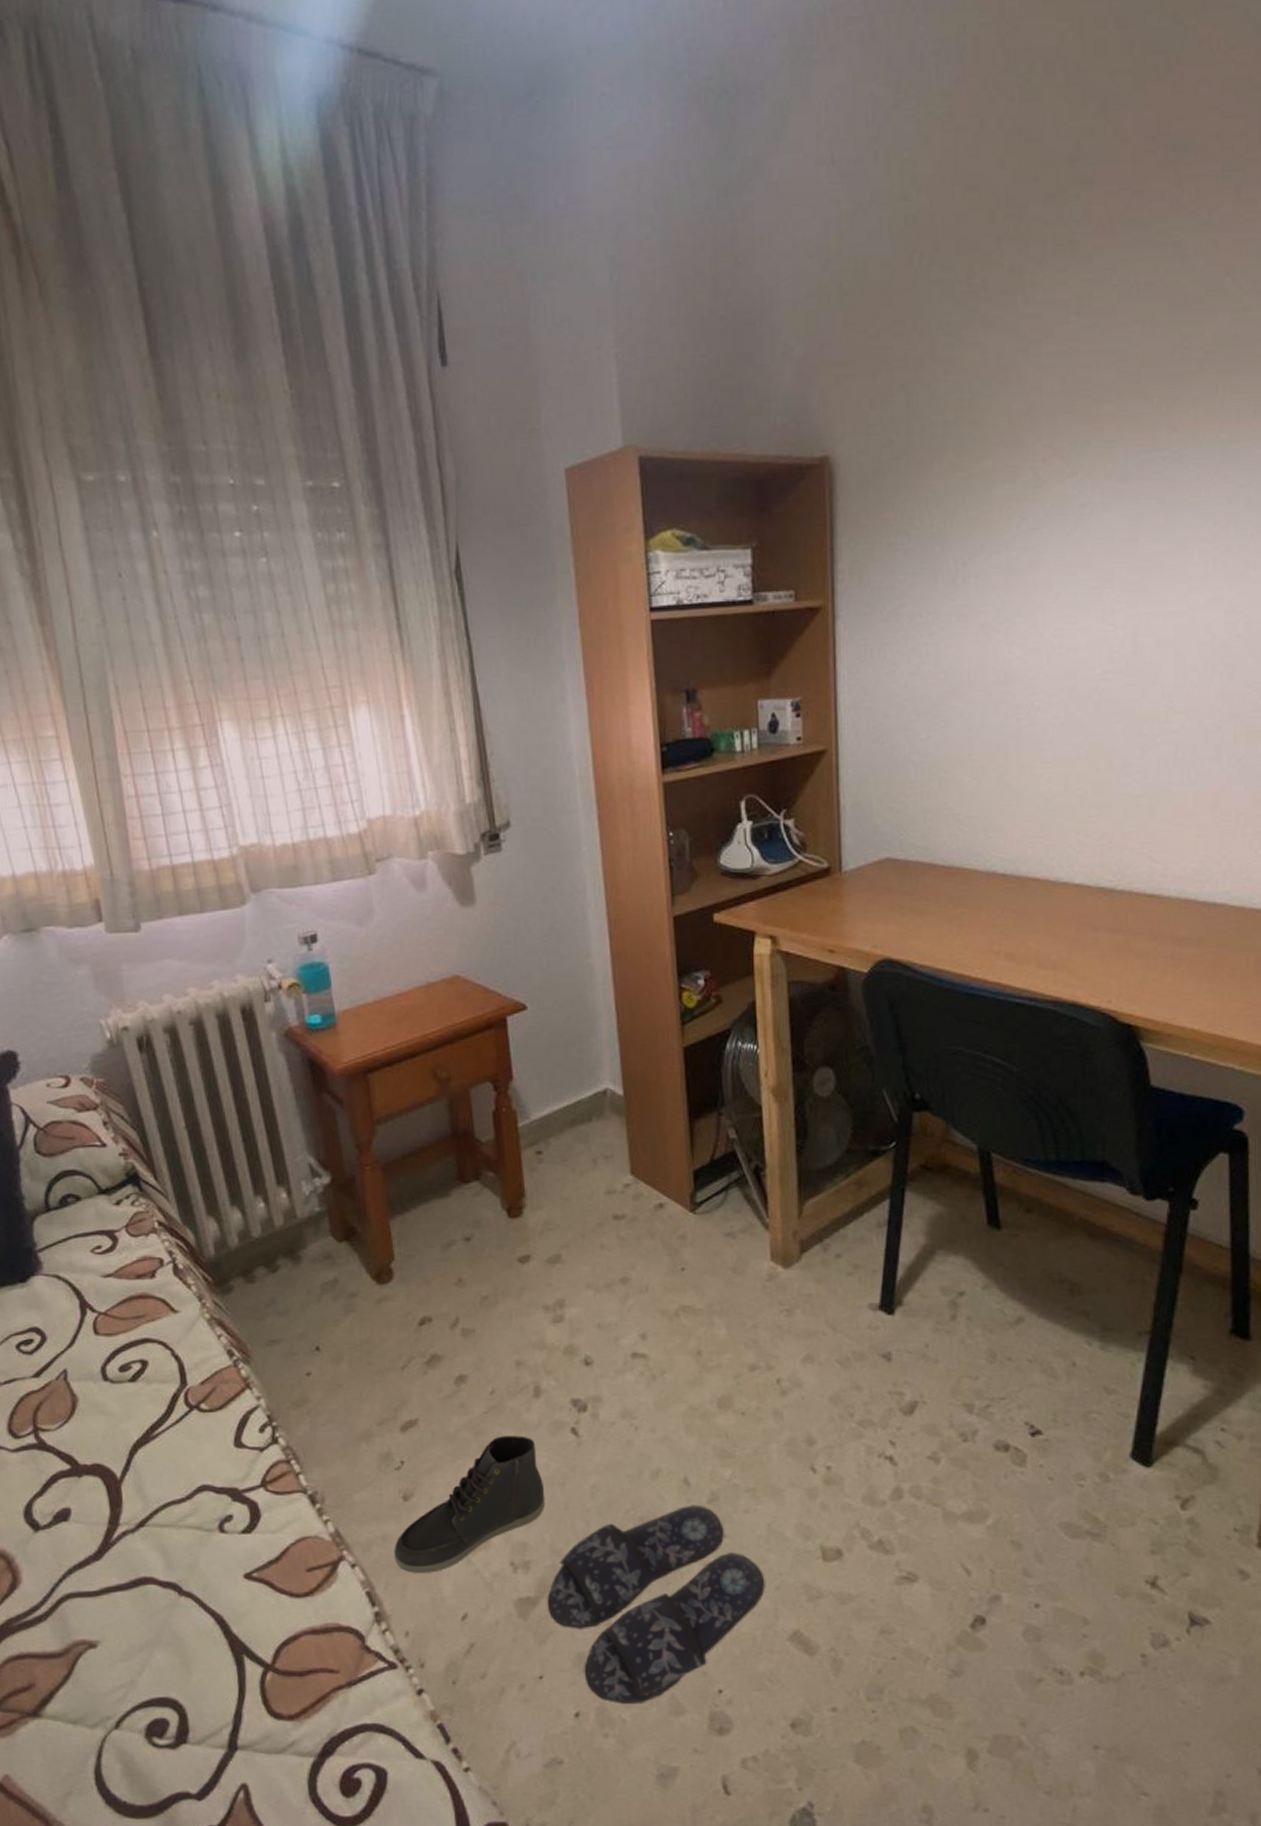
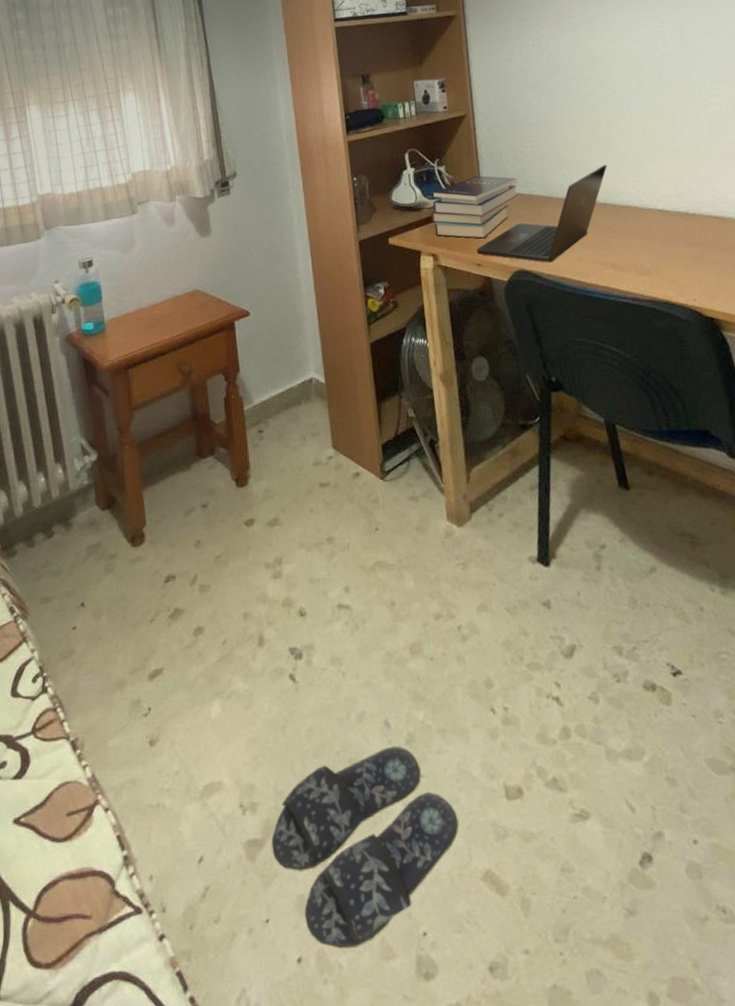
sneaker: present [394,1435,544,1573] -> none [141,682,268,816]
books: none [771,832,891,917] -> present [431,175,518,239]
laptop: none [829,822,1013,951] -> present [476,164,607,263]

